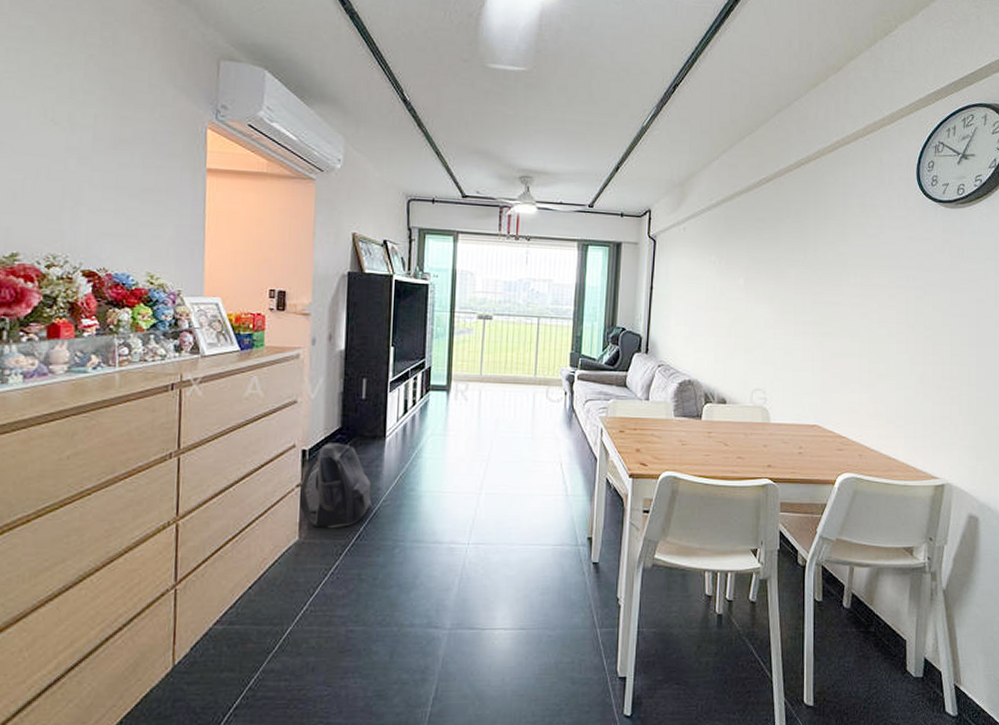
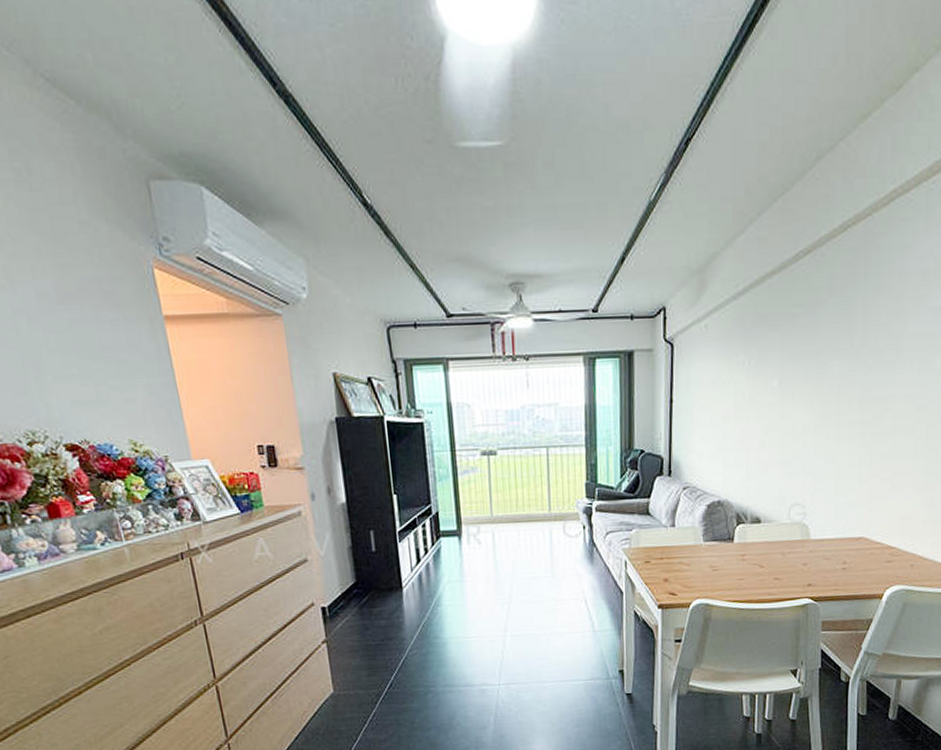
backpack: present [298,443,372,529] -> none [326,597,398,680]

